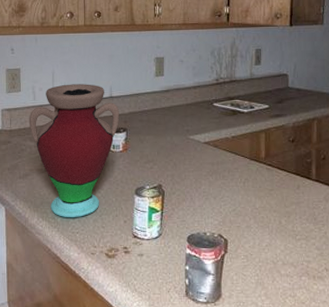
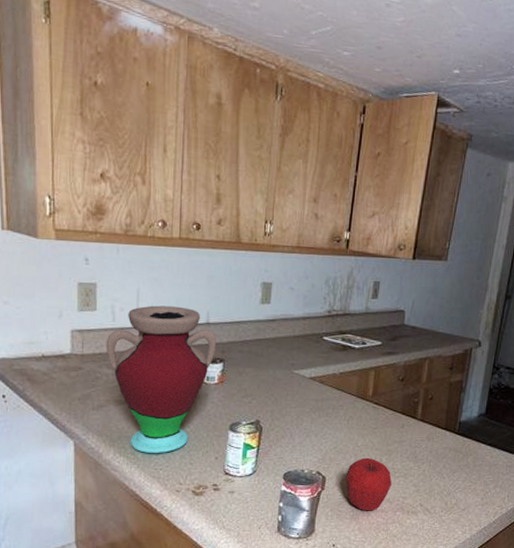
apple: none [247,220,295,276] -> present [345,457,392,511]

